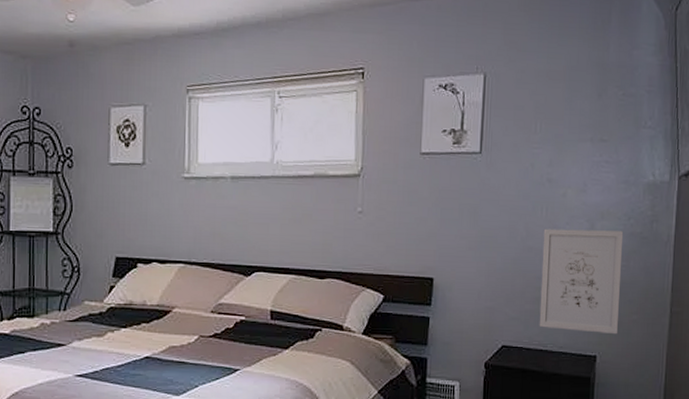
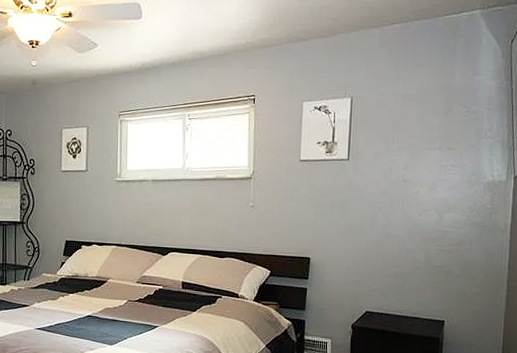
wall art: present [539,228,624,335] -> none [396,219,467,304]

